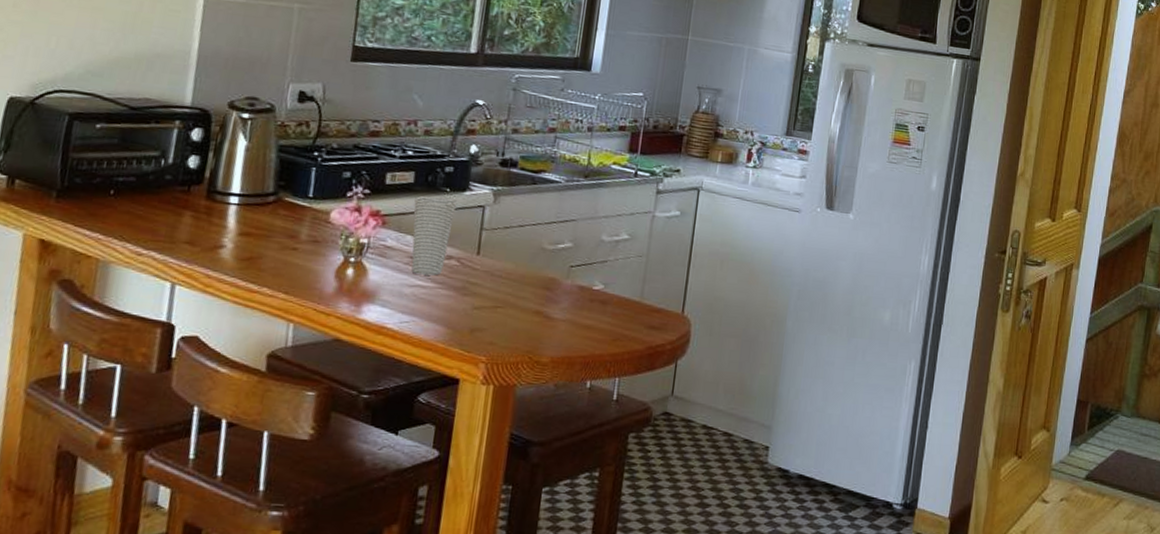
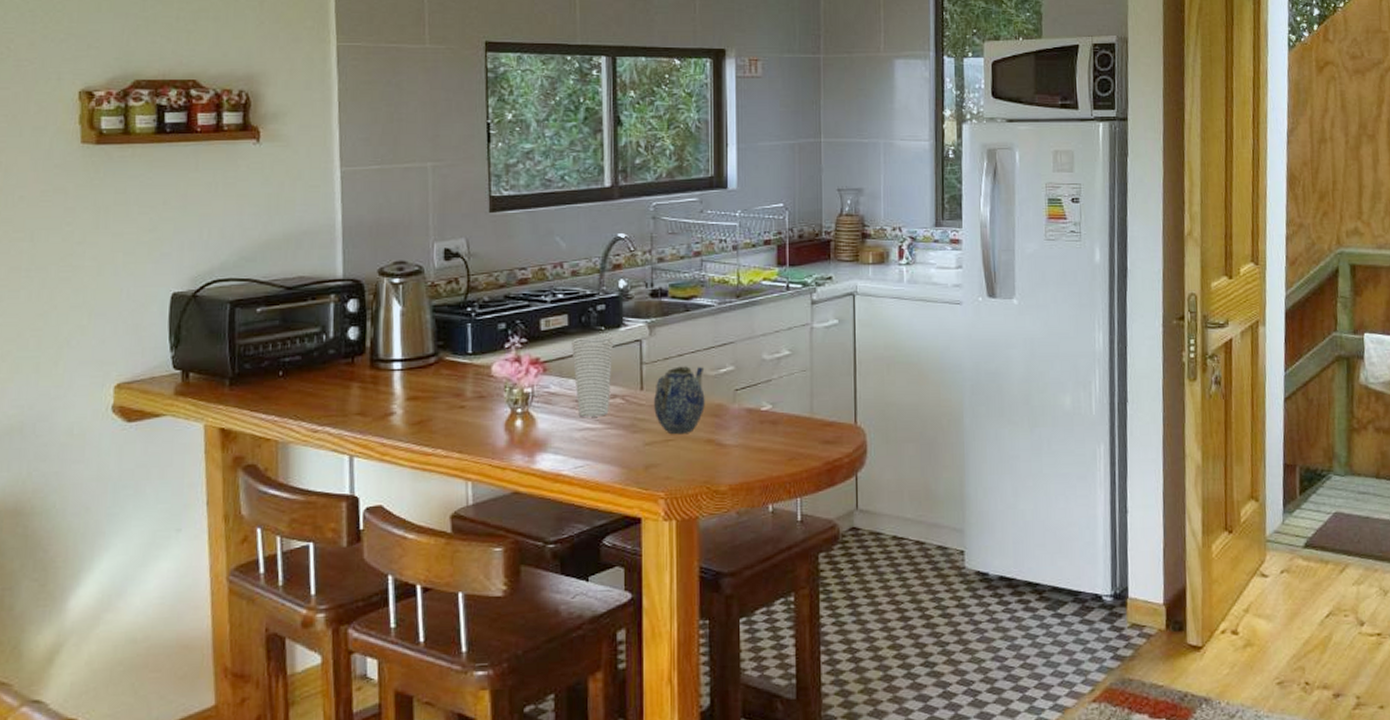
teapot: none [487,236,544,302] -> present [654,366,705,434]

